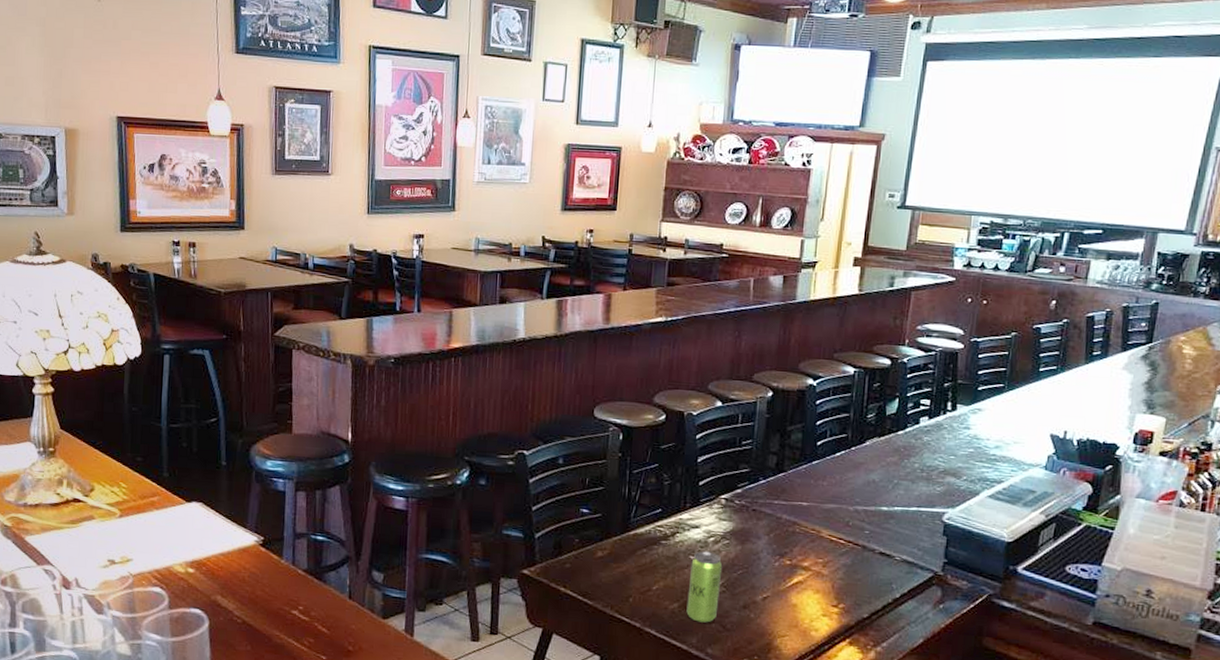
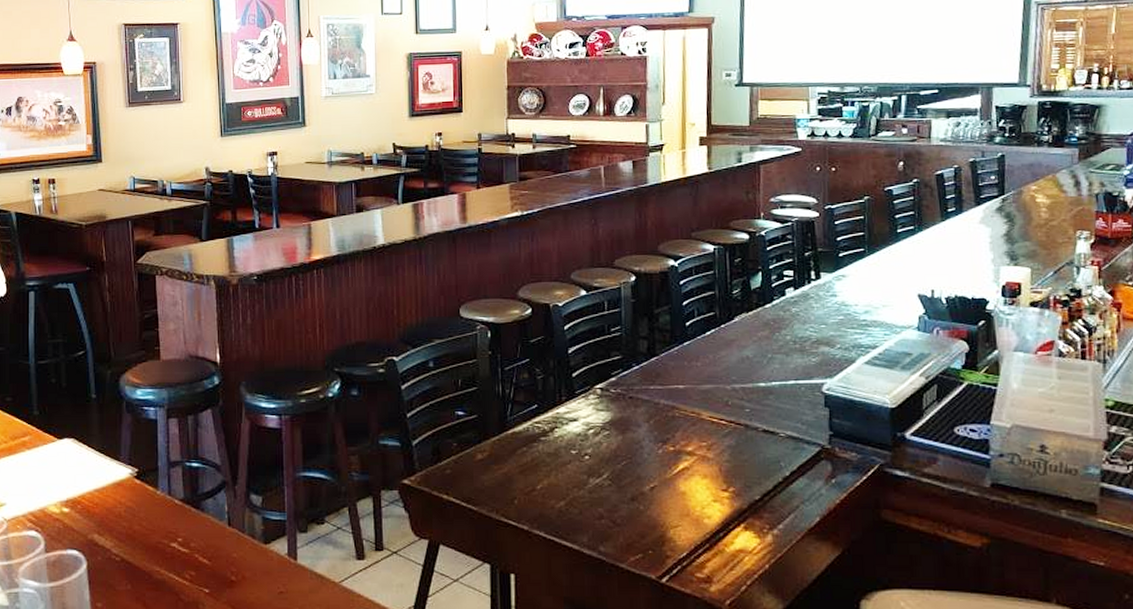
beverage can: present [686,551,723,623] -> none [573,444,606,519]

